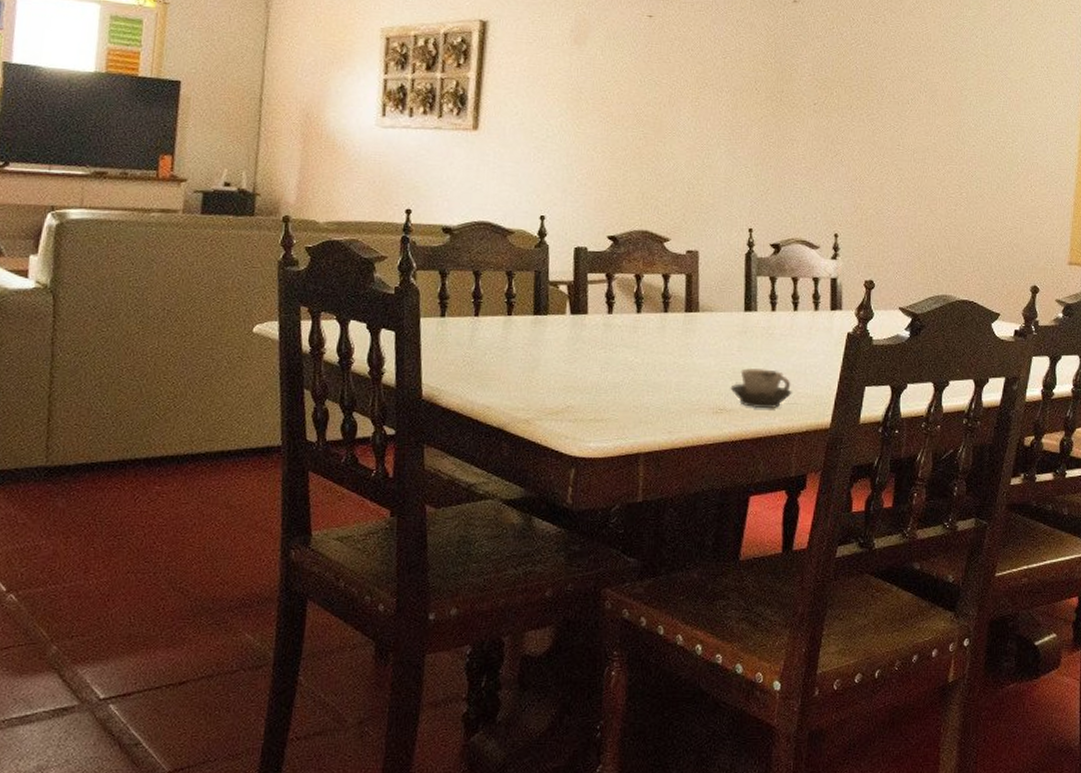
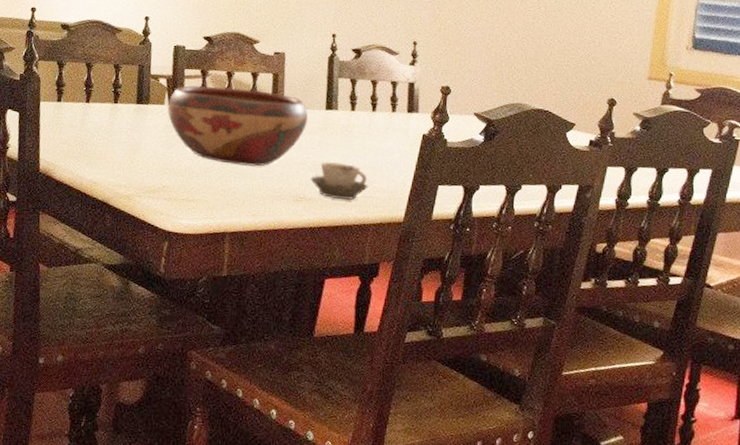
decorative bowl: none [569,290,726,378] -> present [167,85,309,167]

